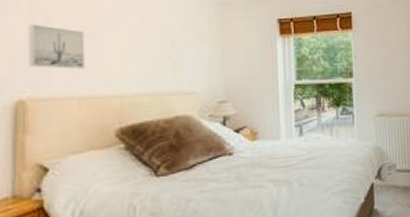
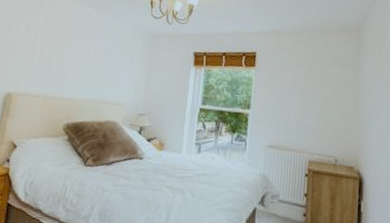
wall art: present [27,24,85,69] -> none [18,40,56,76]

